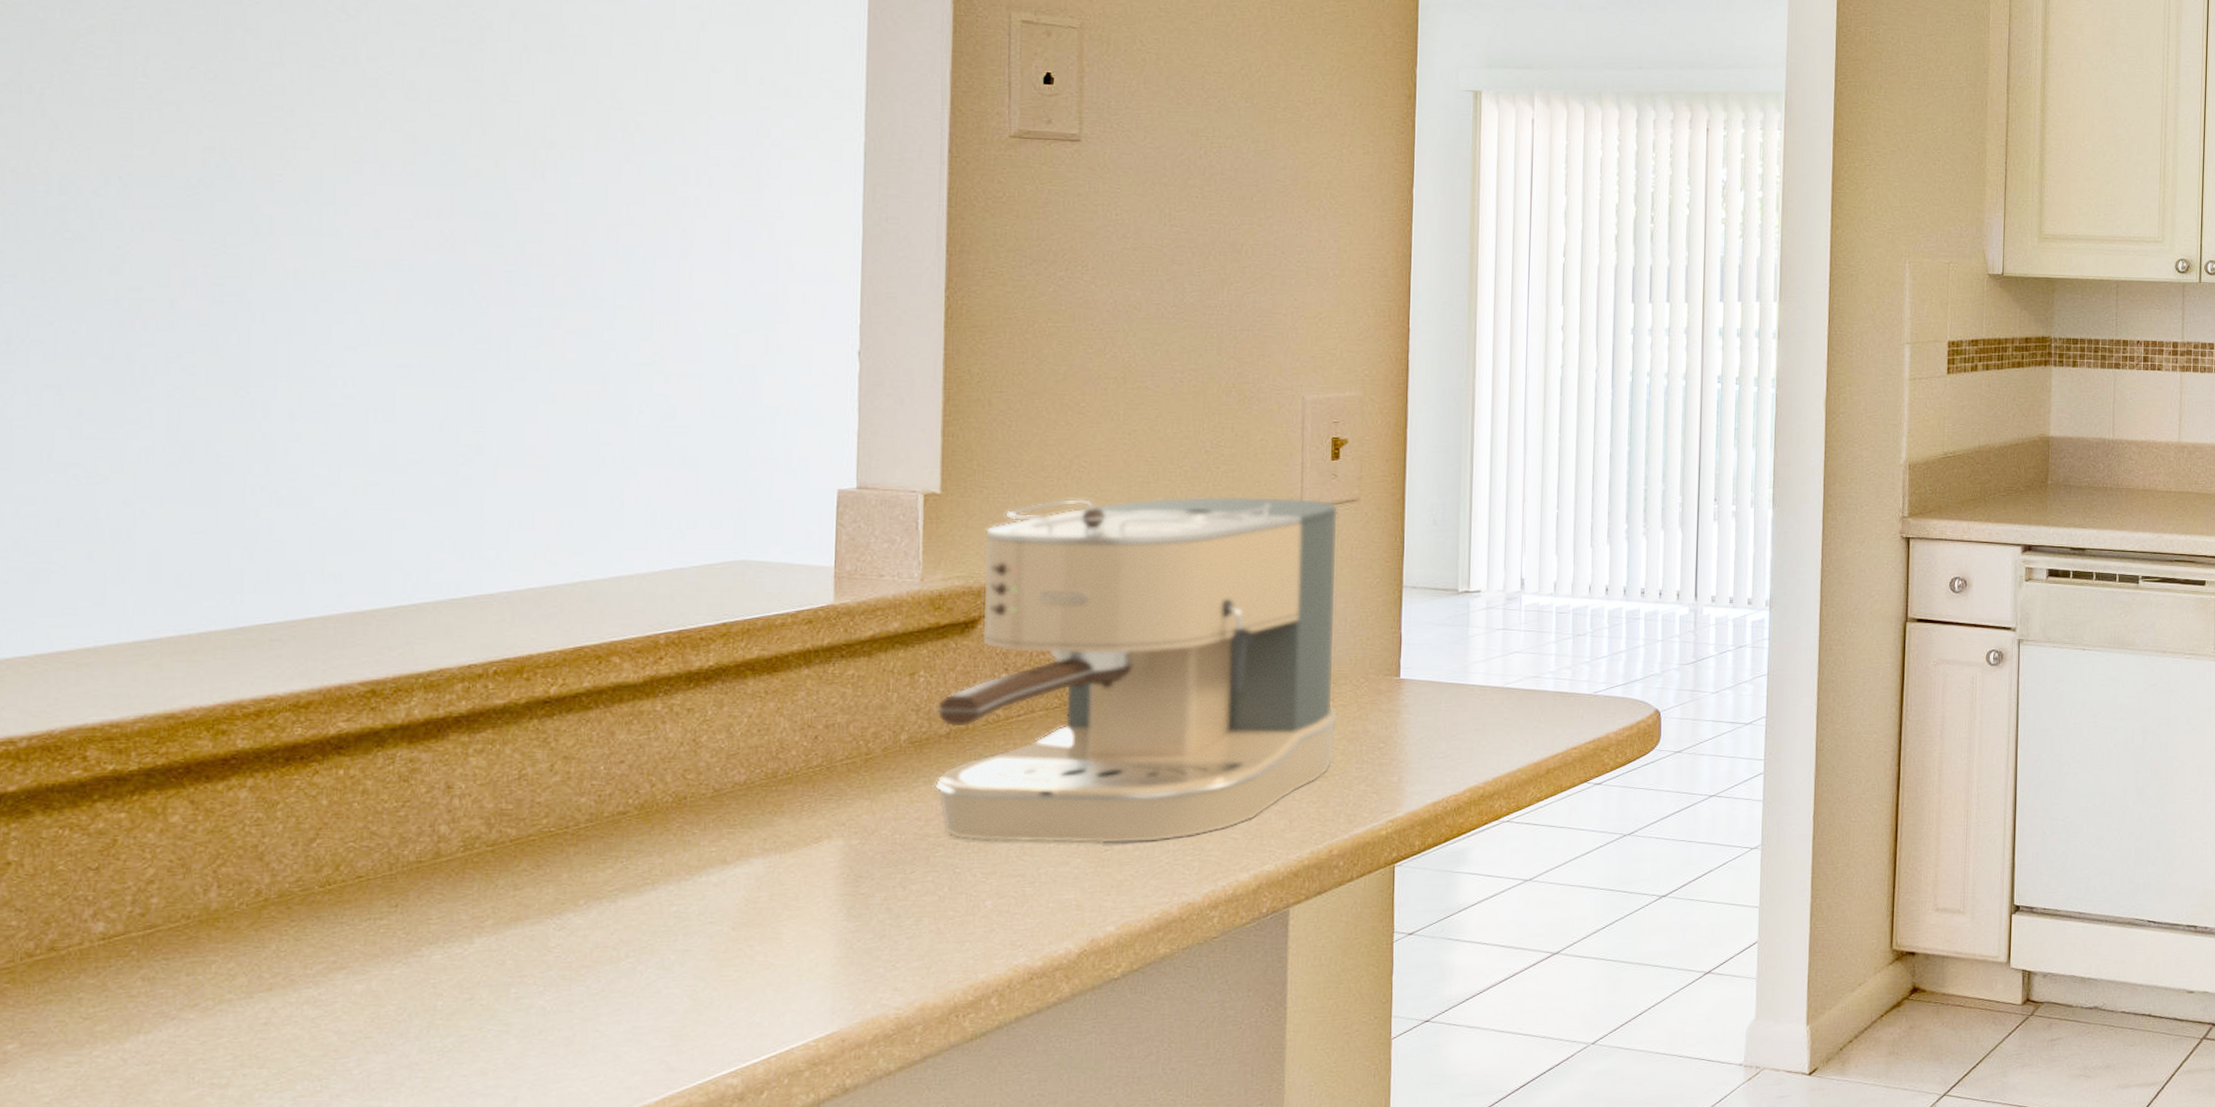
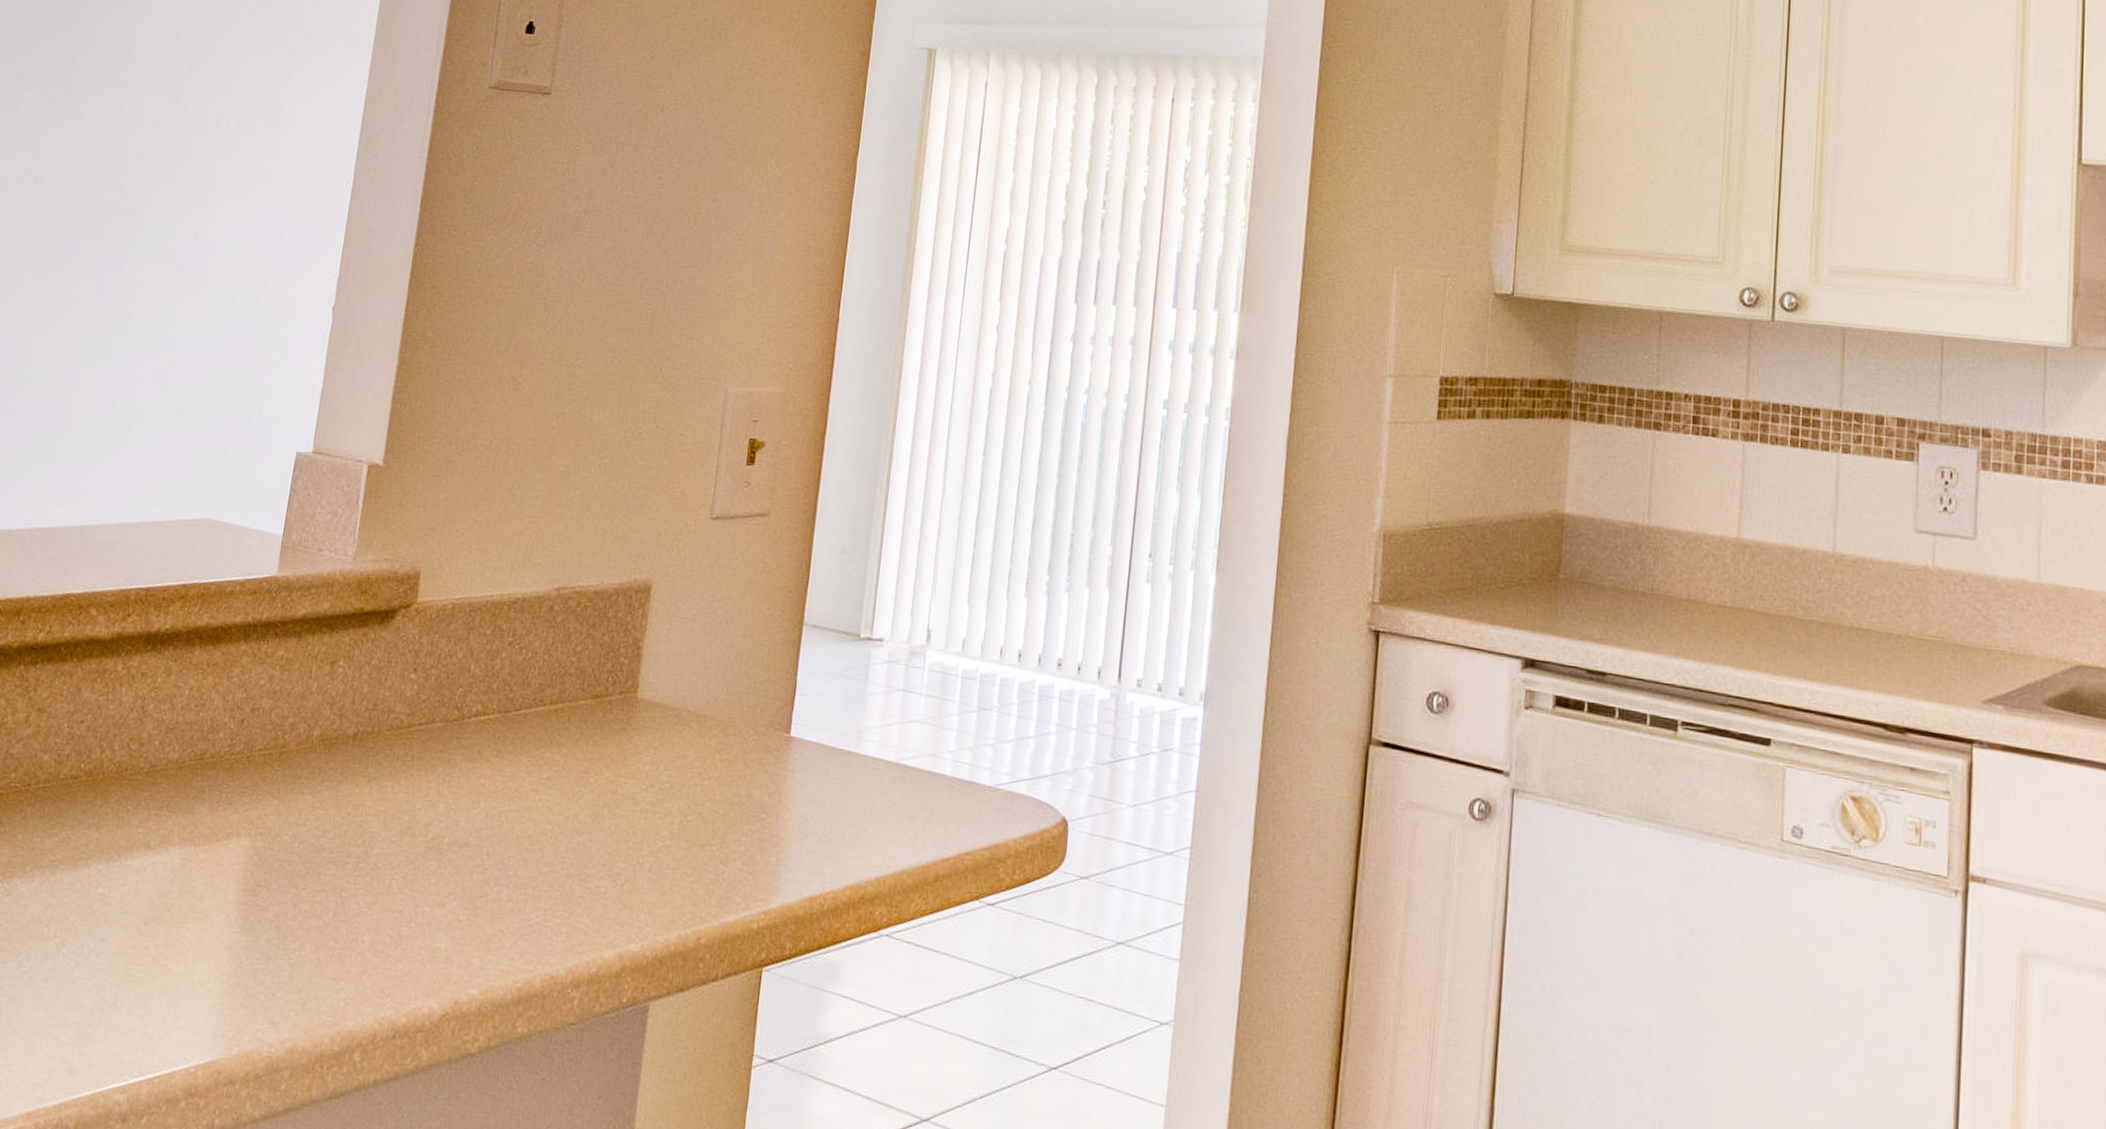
coffee maker: present [934,496,1339,844] -> none [336,483,748,896]

